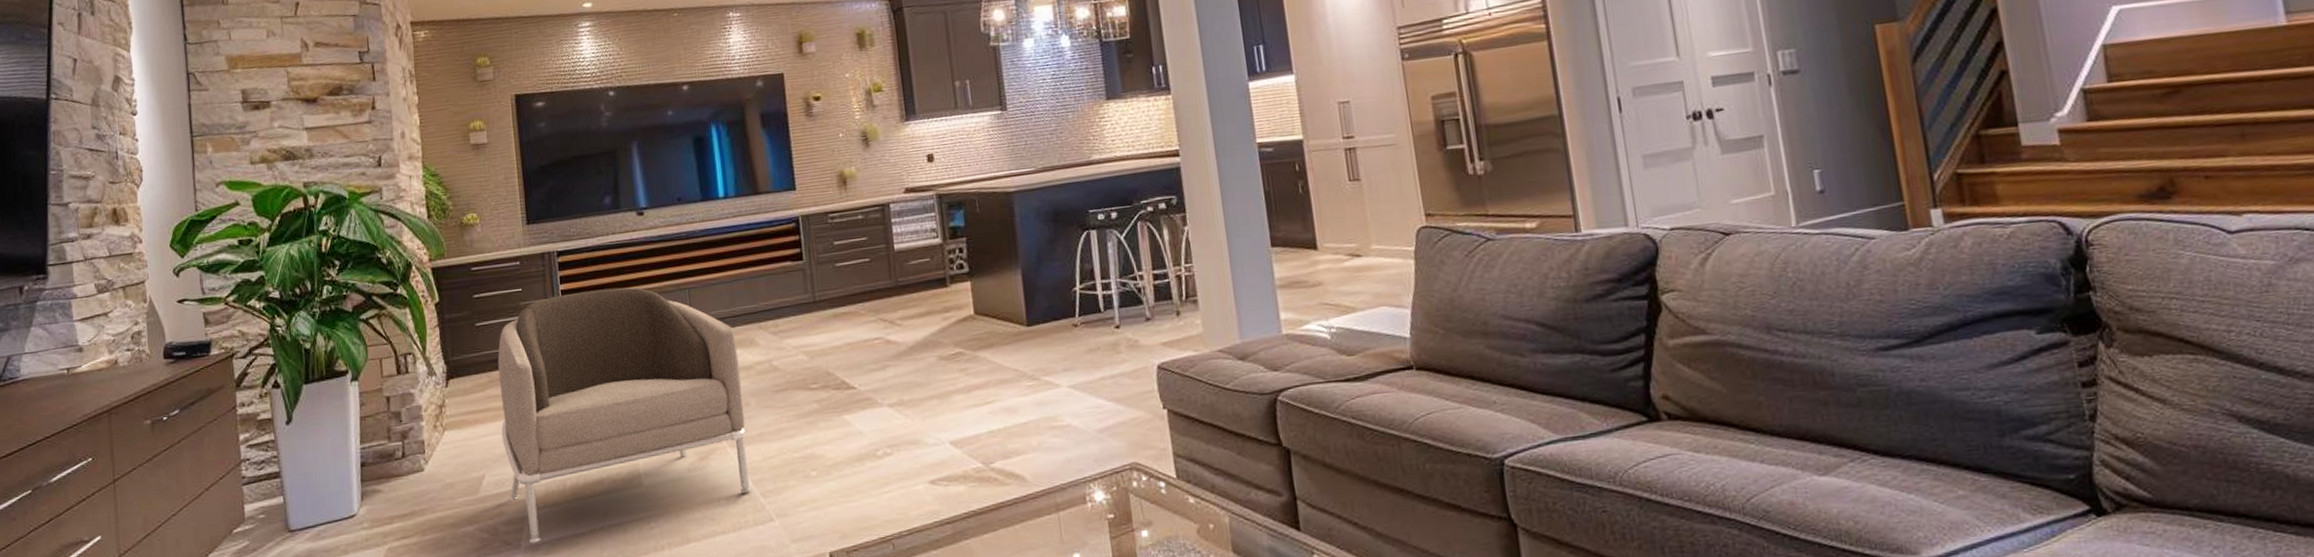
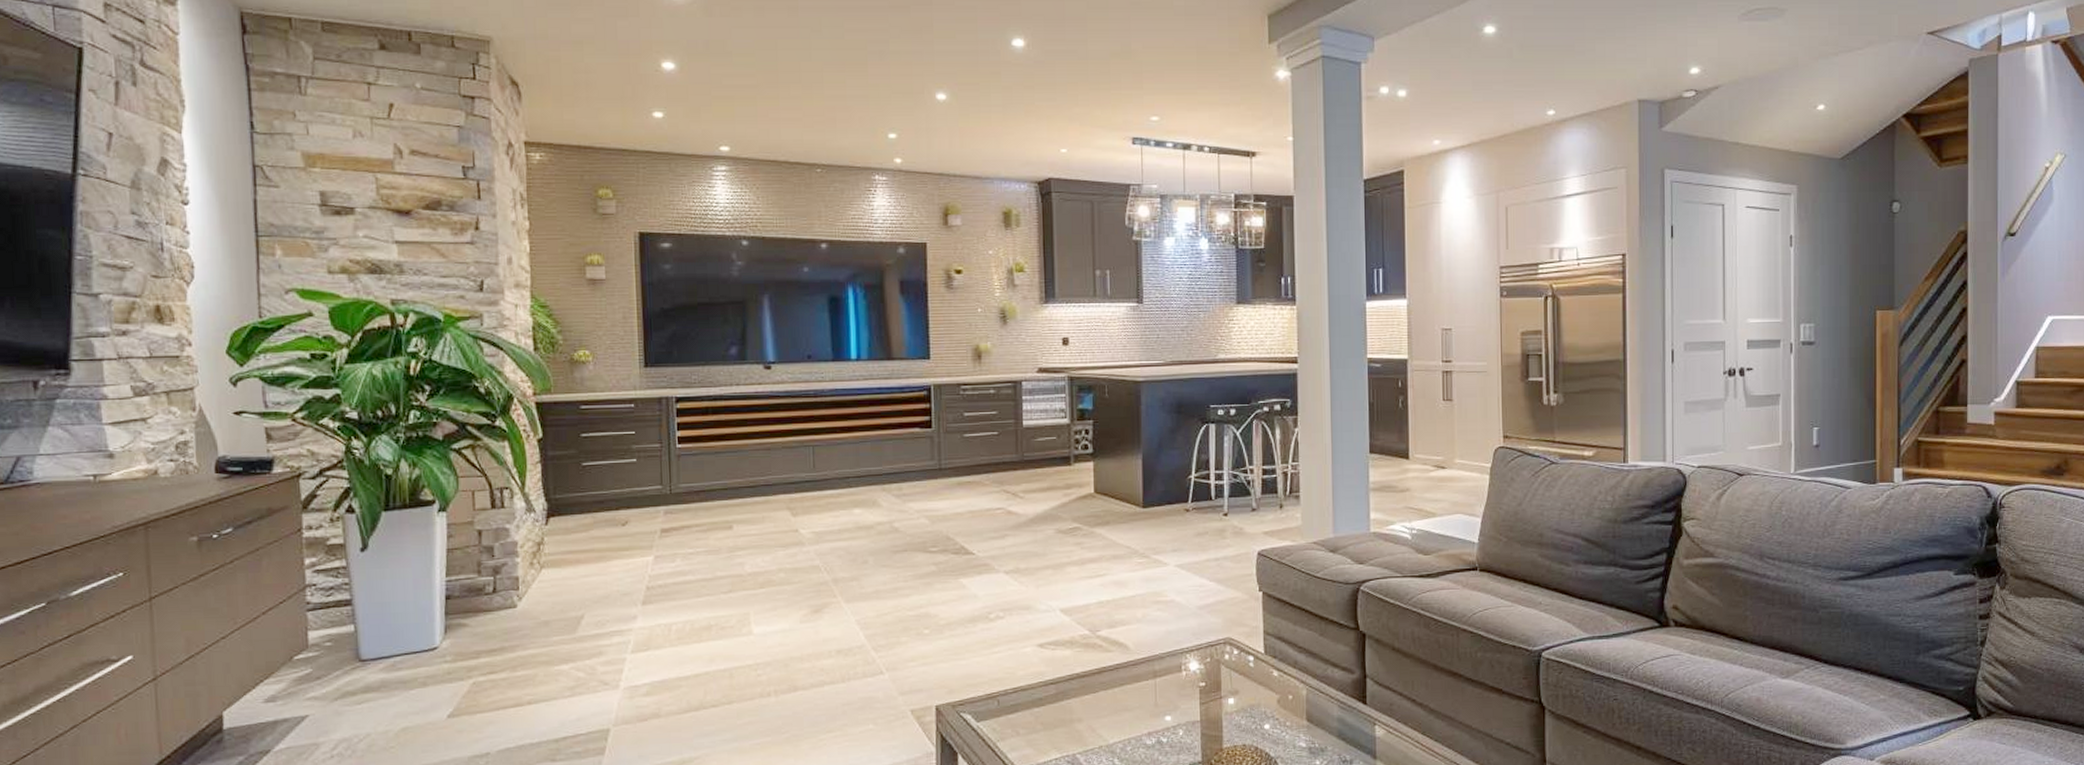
armchair: present [497,287,751,543] -> none [604,439,863,684]

